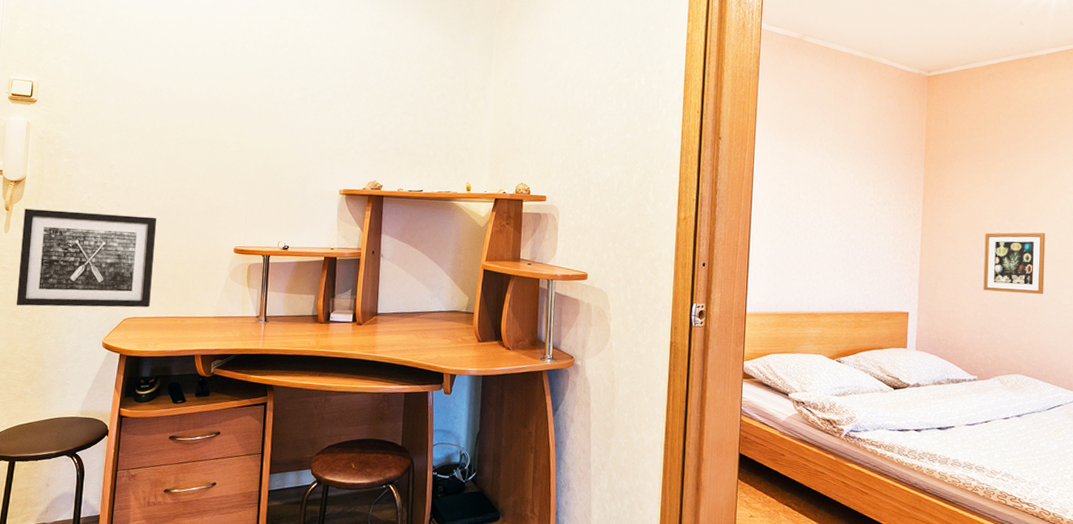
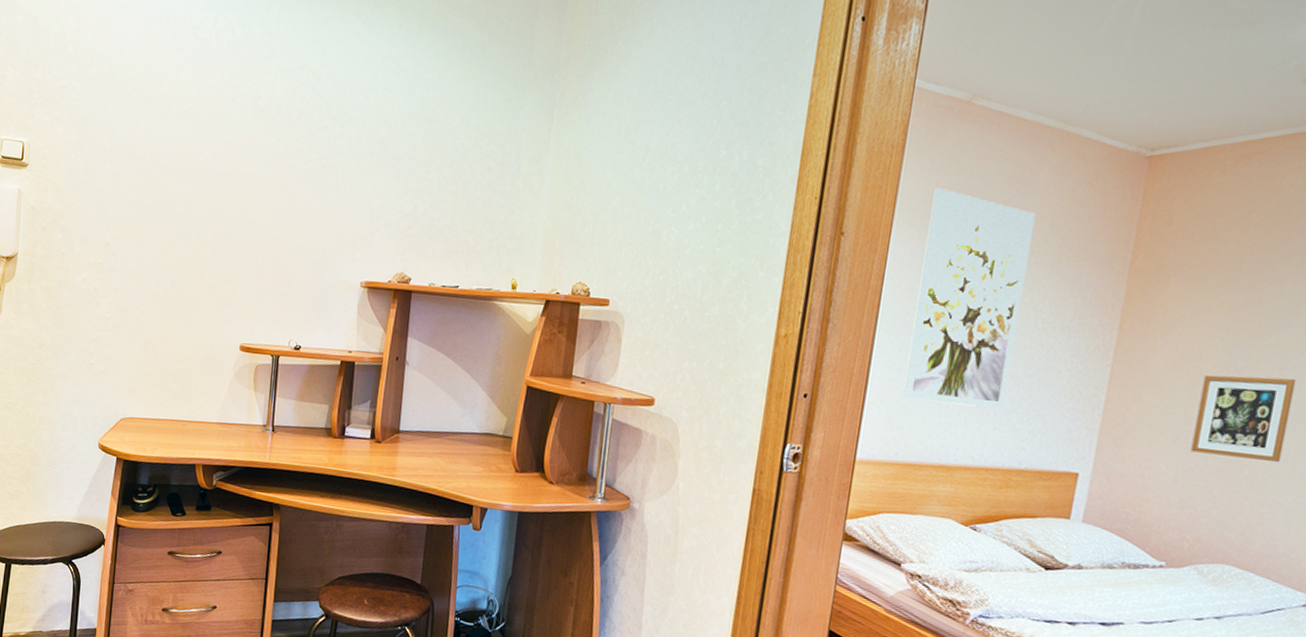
wall art: present [16,209,157,308] -> none [9,289,157,408]
wall art: none [776,102,856,267] -> present [902,187,1036,410]

